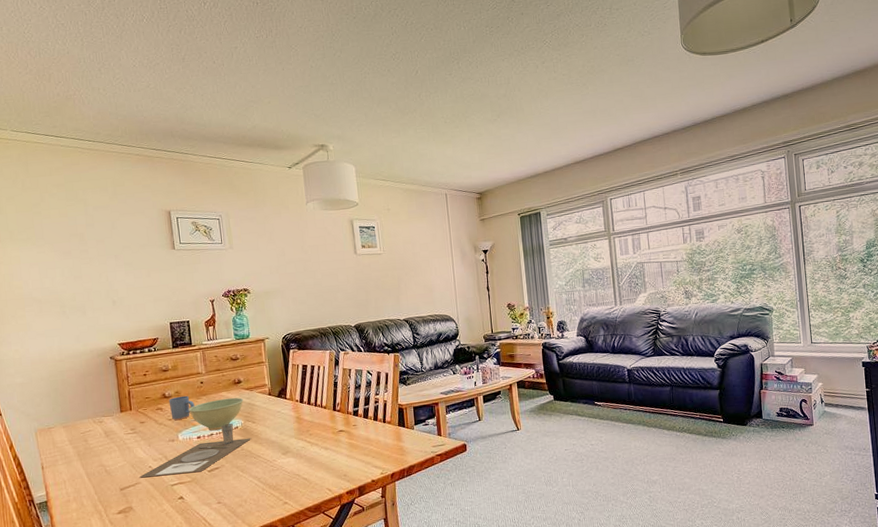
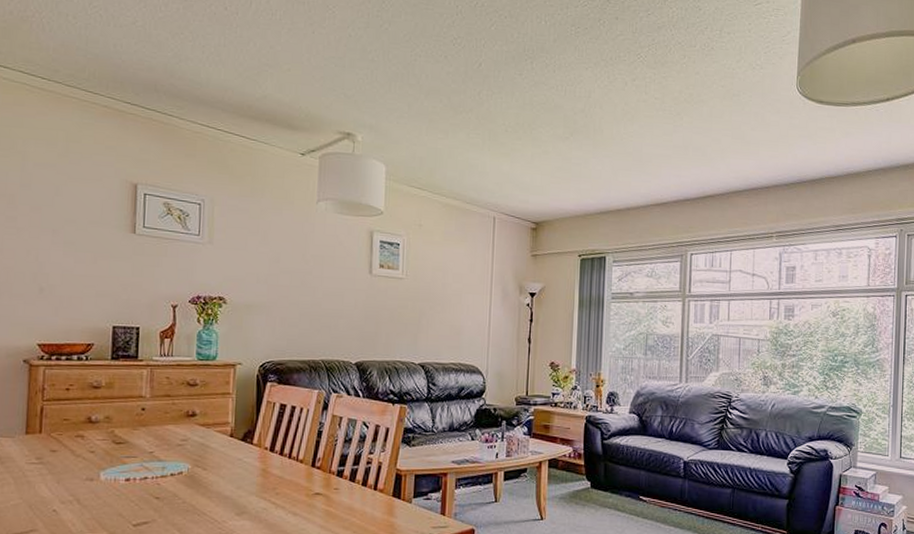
place setting: present [140,424,251,478] -> none [38,467,198,524]
mug: present [168,395,195,420] -> none [94,423,129,453]
bowl: present [188,397,243,431] -> none [119,434,195,474]

